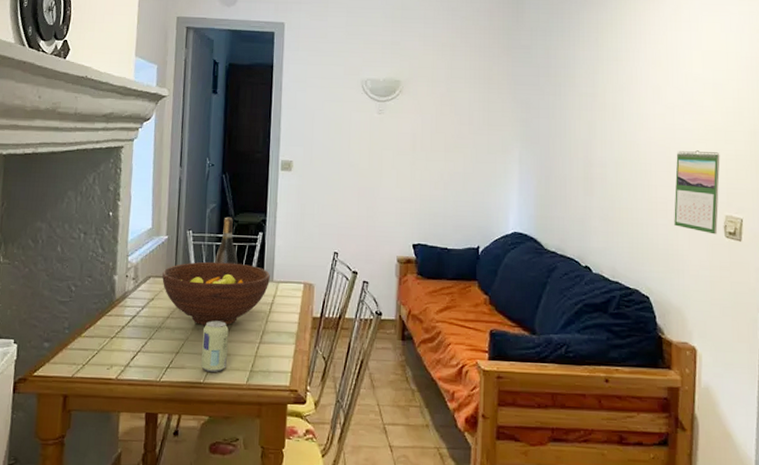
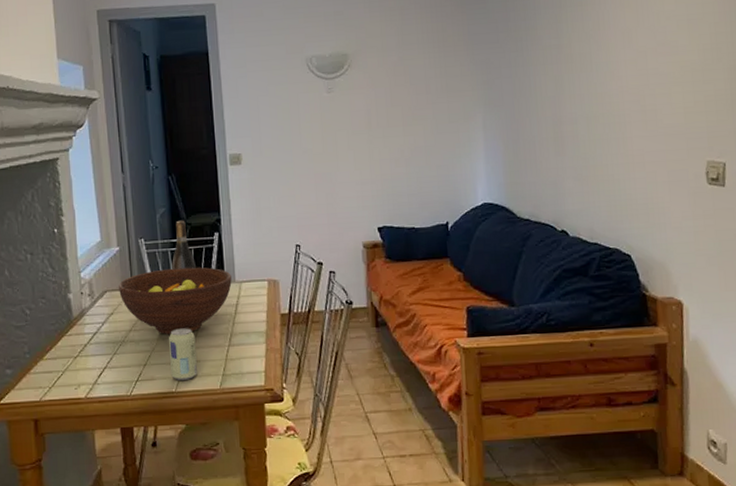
calendar: present [674,150,720,235] -> none [651,94,699,183]

